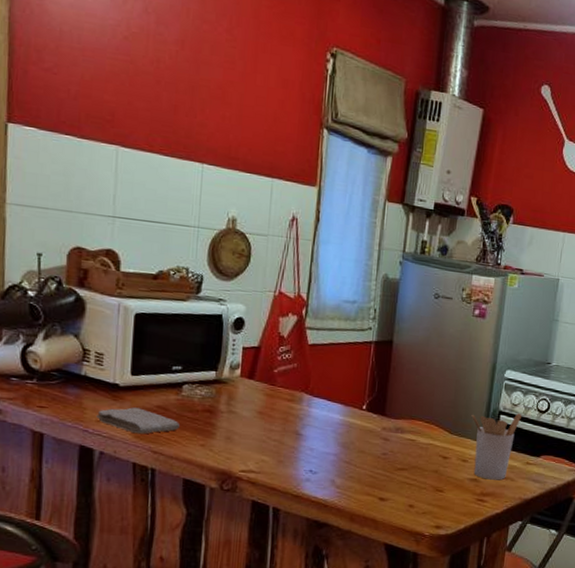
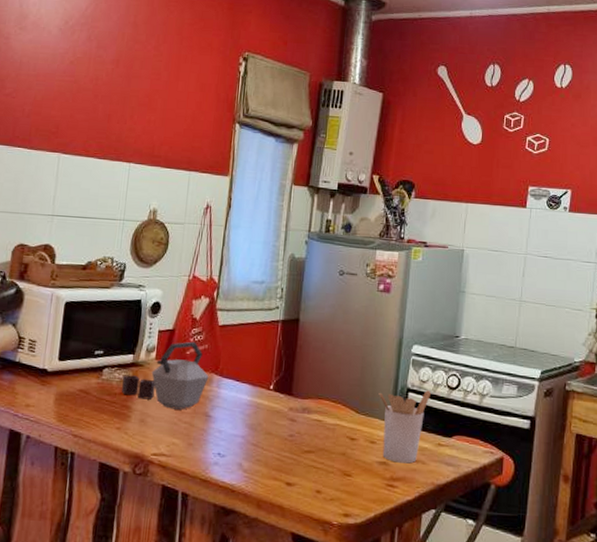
washcloth: present [96,407,180,434] -> none [26,391,99,418]
kettle: none [205,359,299,428] -> present [122,341,209,410]

